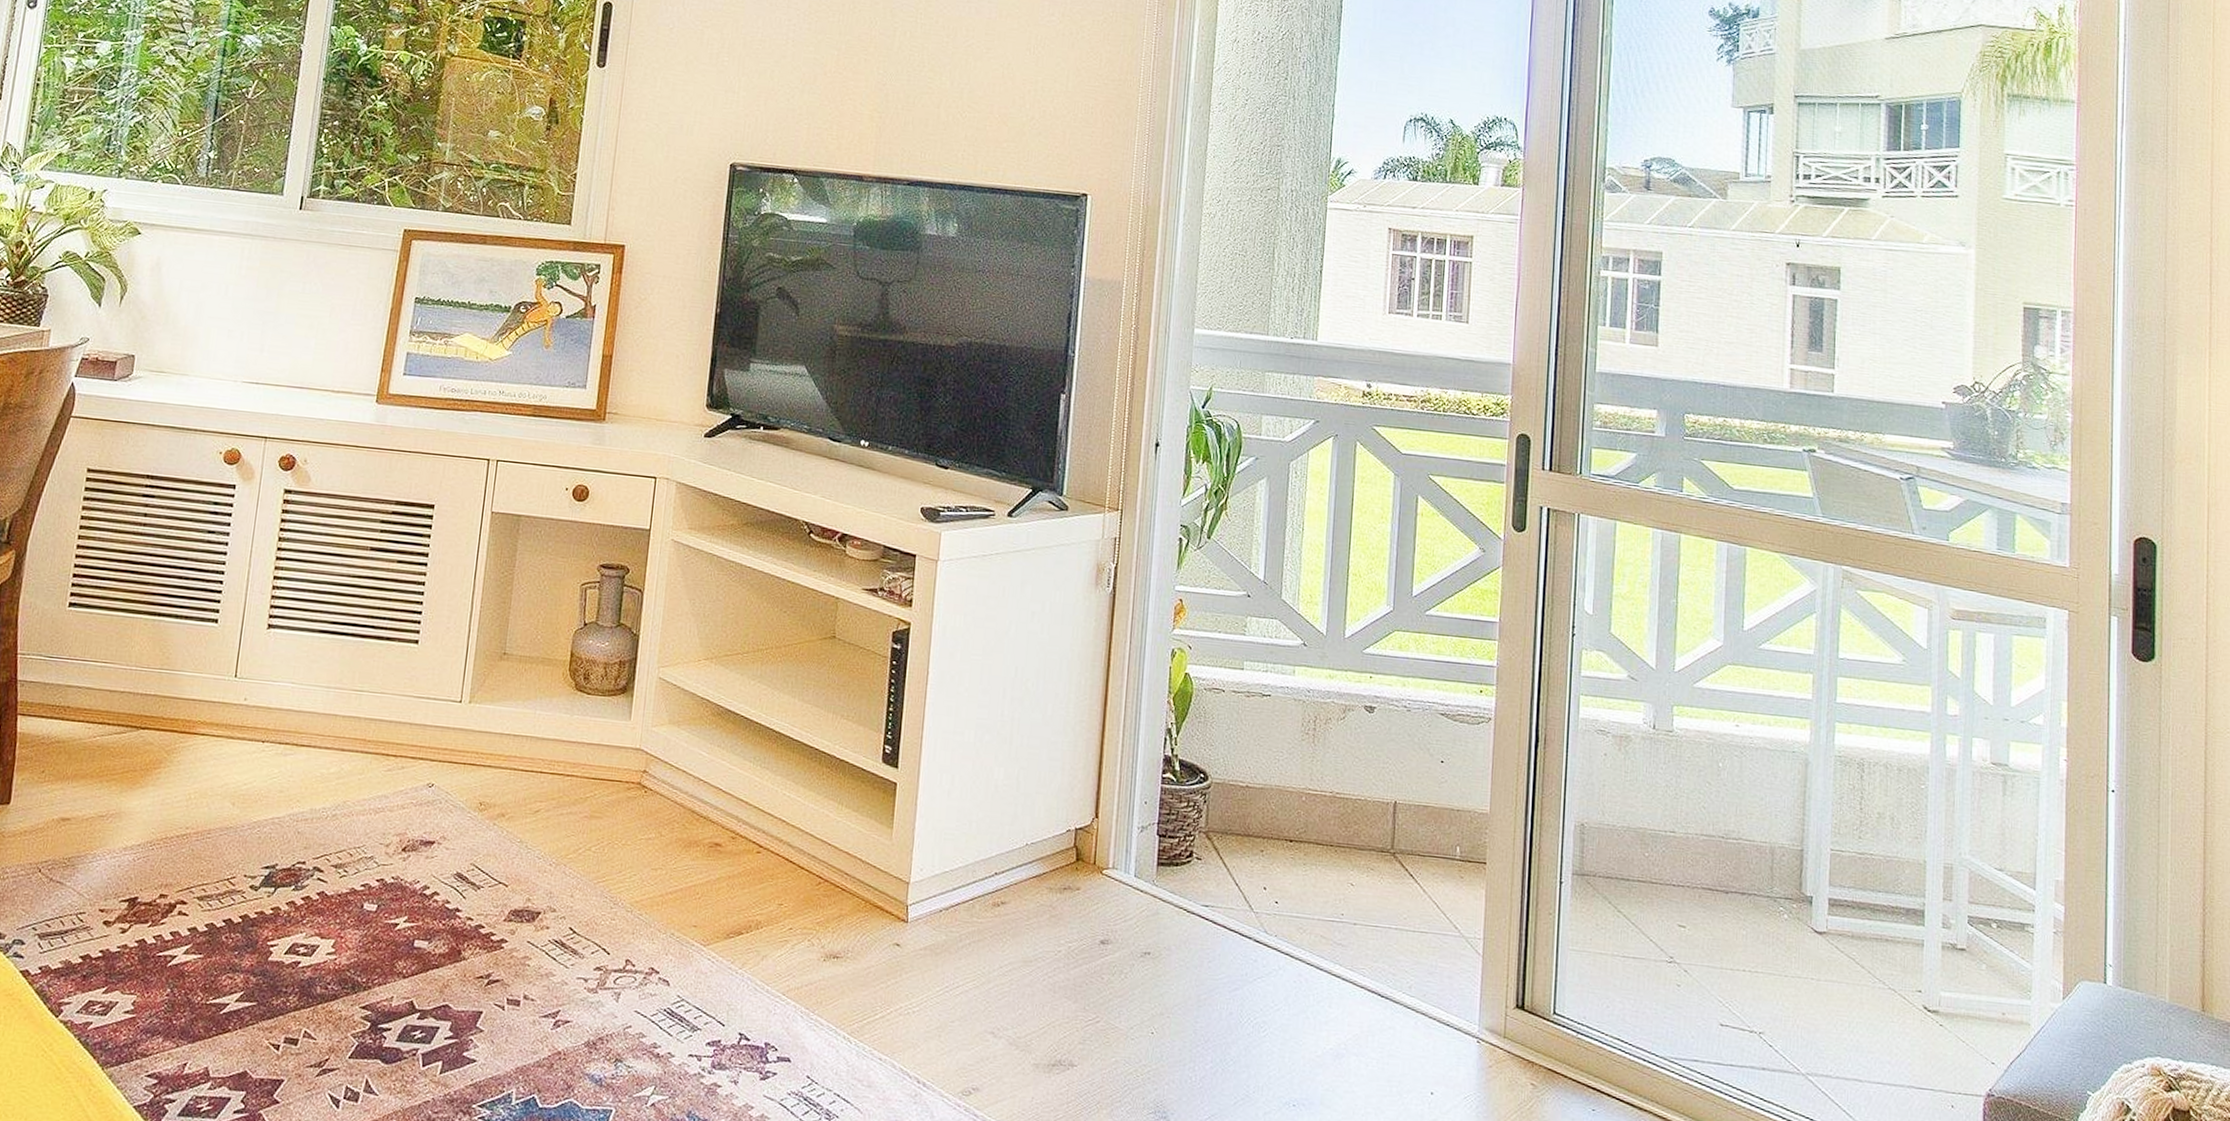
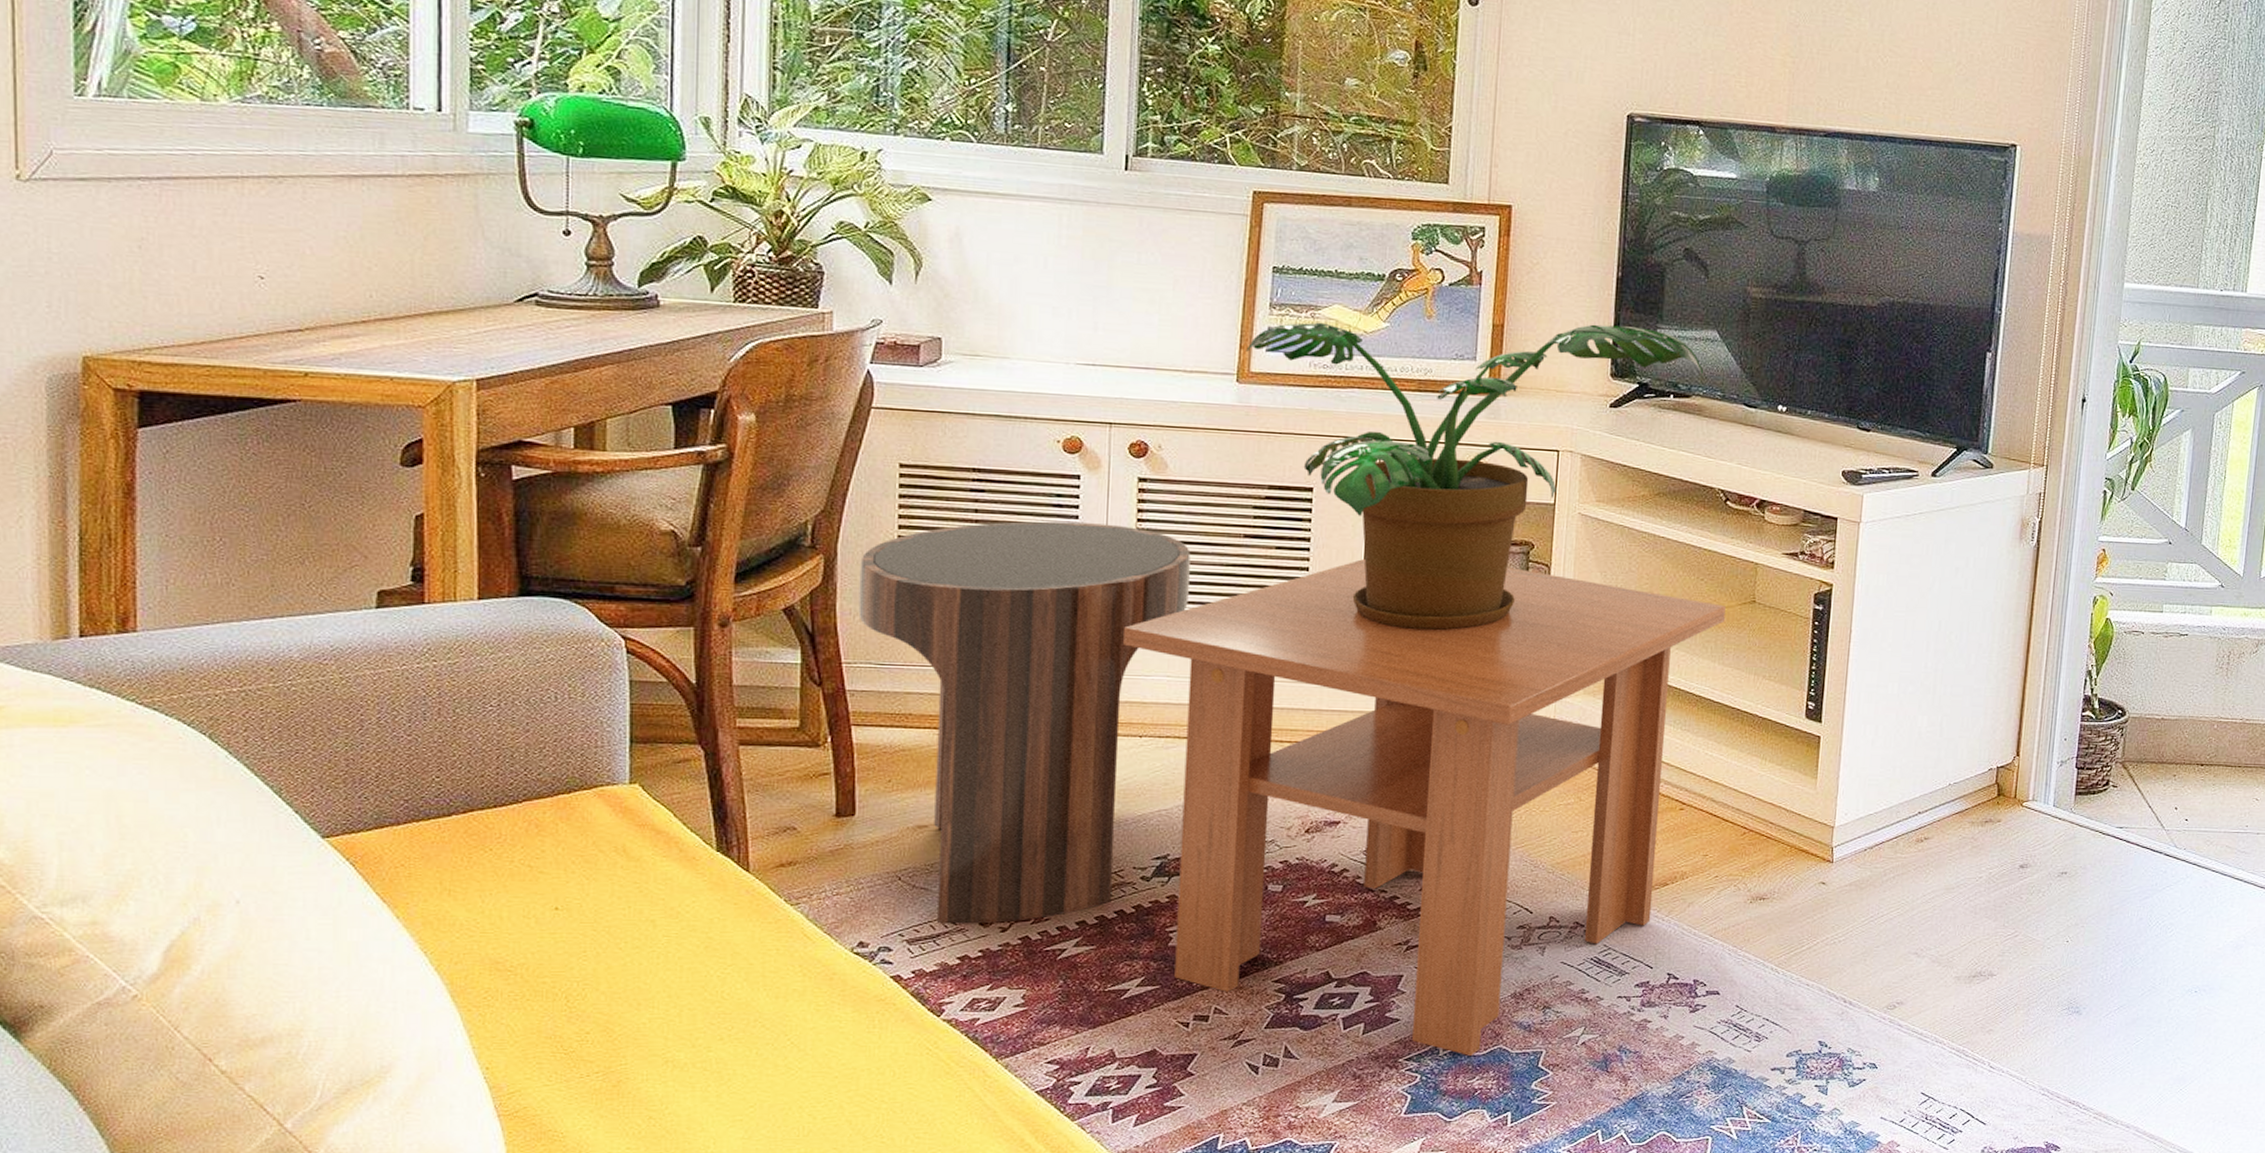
side table: none [37,526,323,924] -> present [858,521,1191,924]
coffee table: none [257,576,807,1109] -> present [1123,559,1726,1057]
potted plant: none [386,349,793,651] -> present [1246,322,1704,630]

